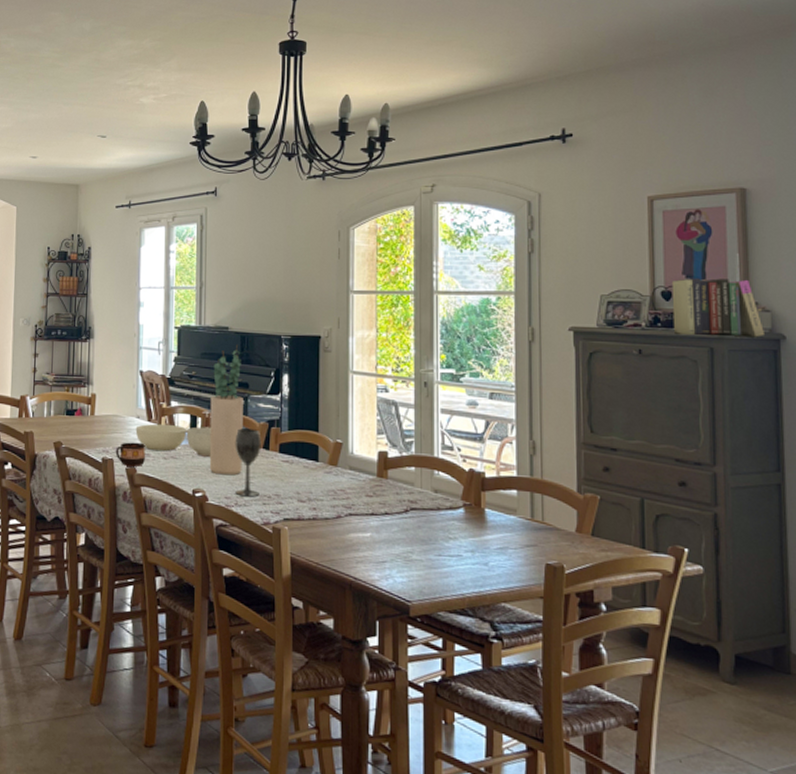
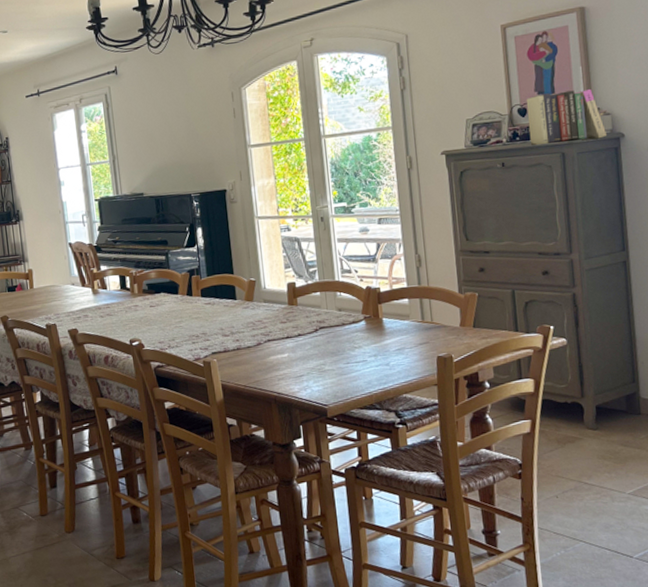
cup: present [115,442,145,467] -> none [57,306,84,329]
bowl: present [135,423,187,452] -> none [72,286,119,312]
bowl: present [186,426,211,457] -> none [117,284,142,310]
vase: present [209,344,243,476] -> none [134,207,171,324]
wine glass: present [235,428,262,497] -> none [161,279,189,339]

